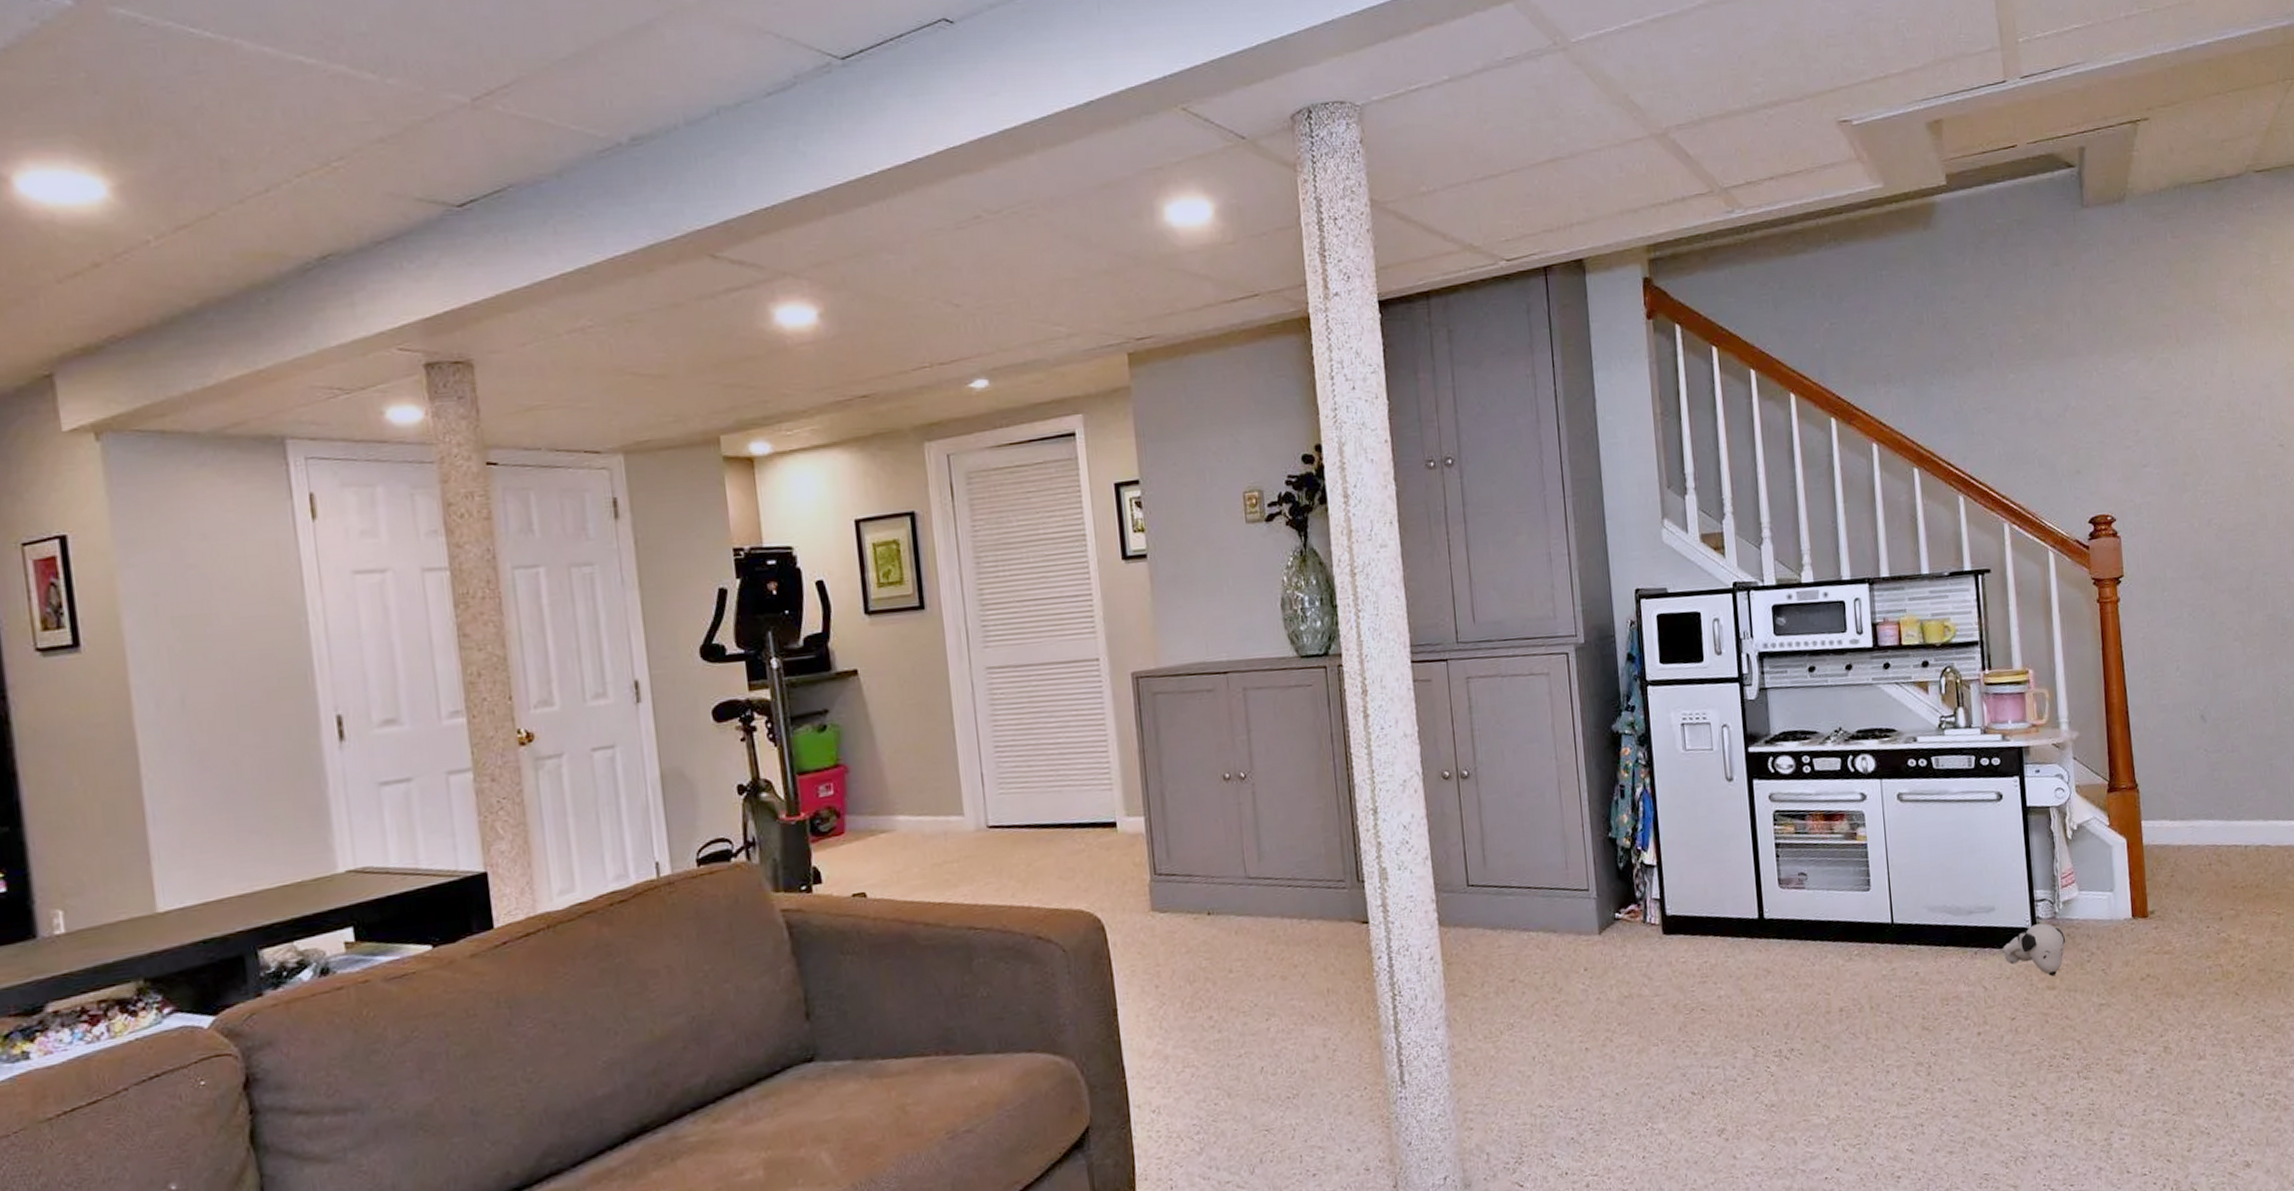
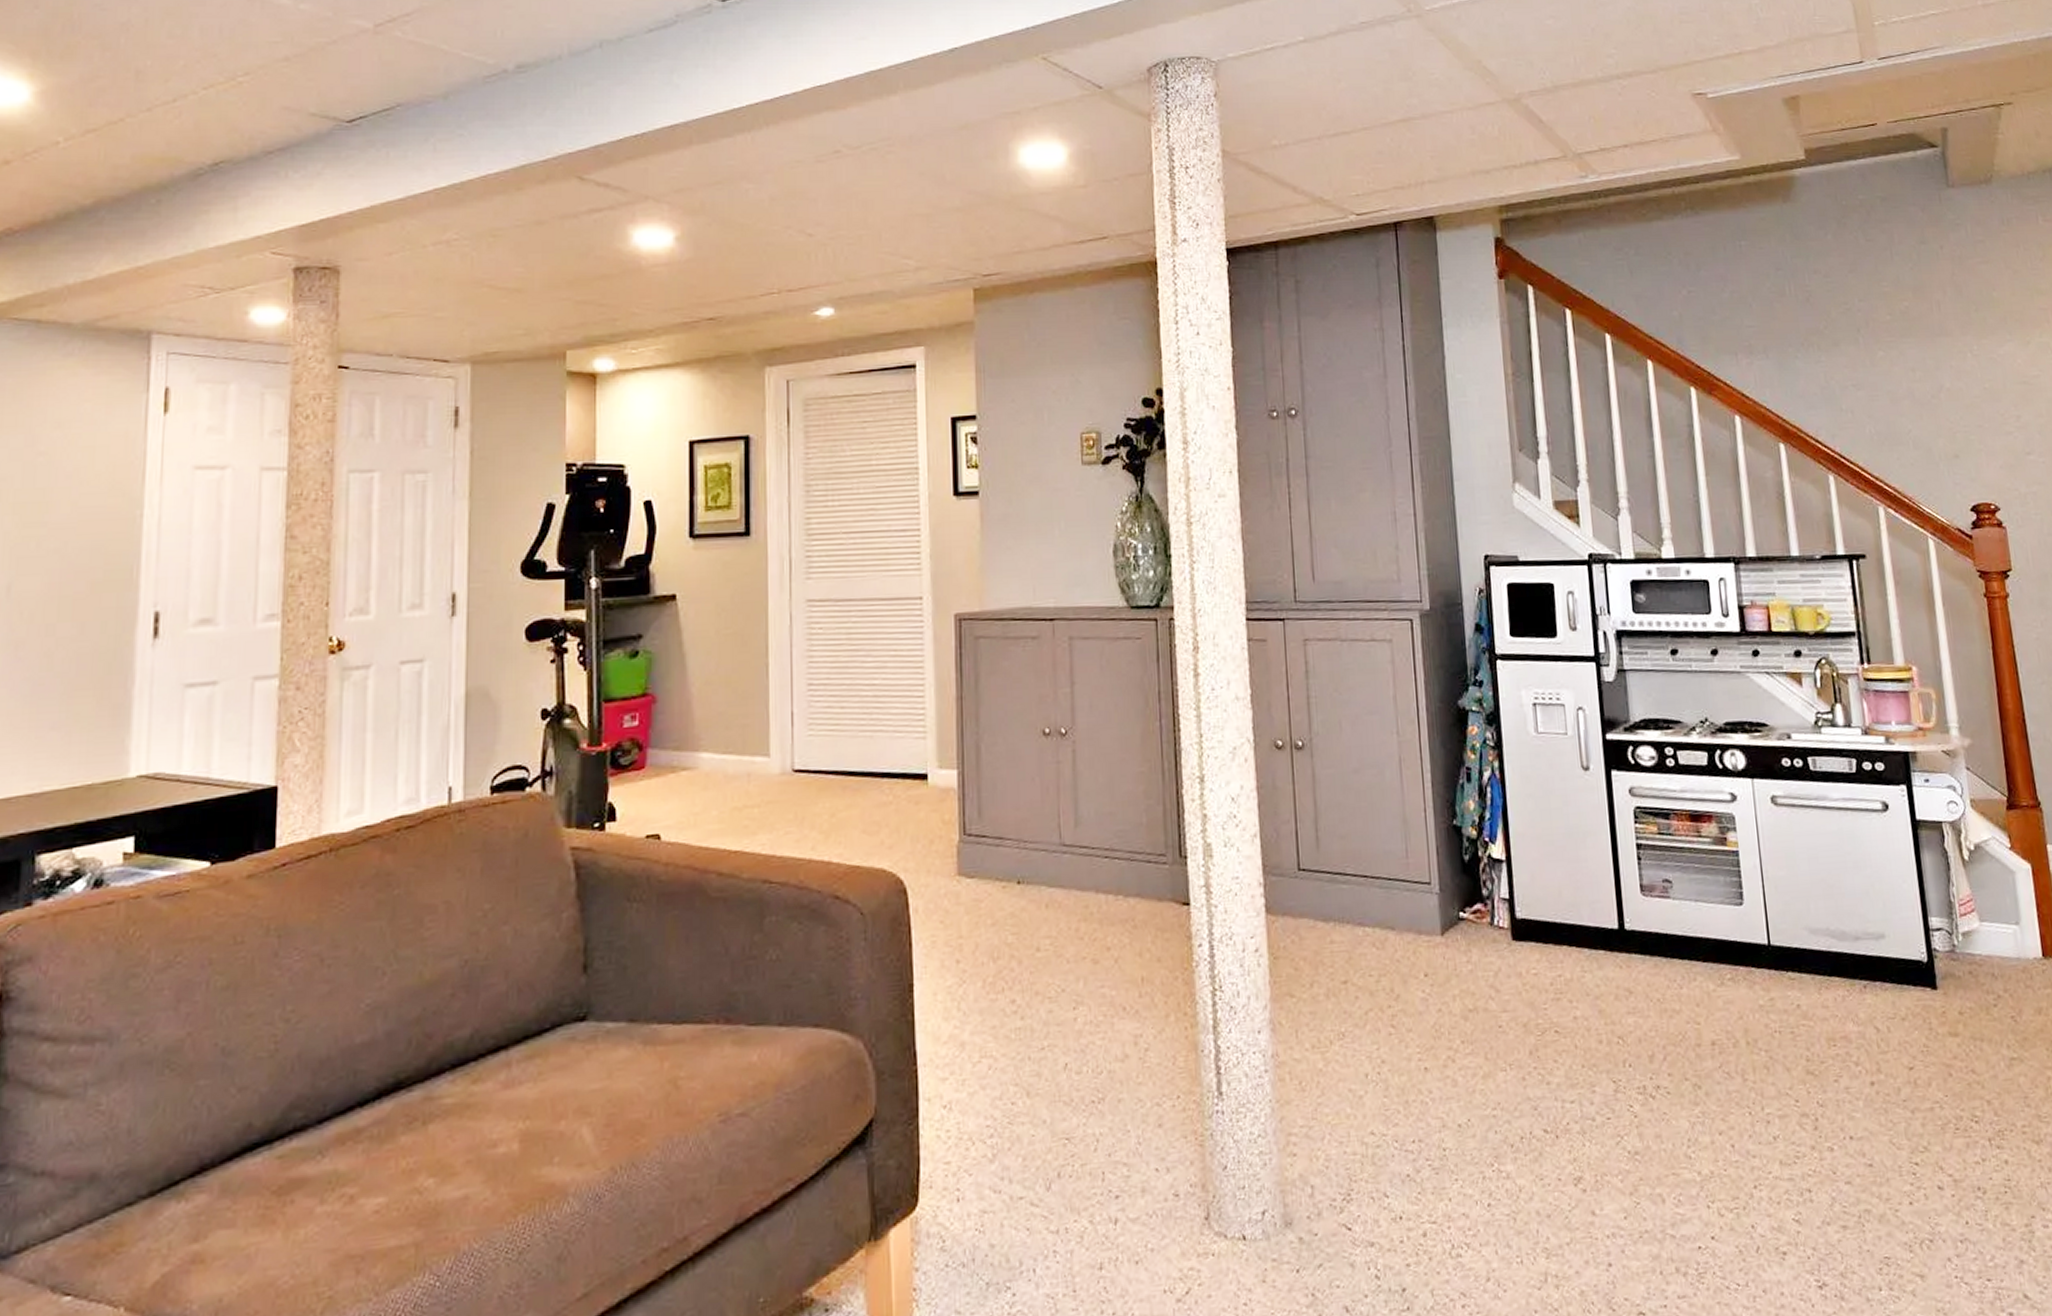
toy: present [2002,923,2066,976] -> none [1895,956,1968,1020]

